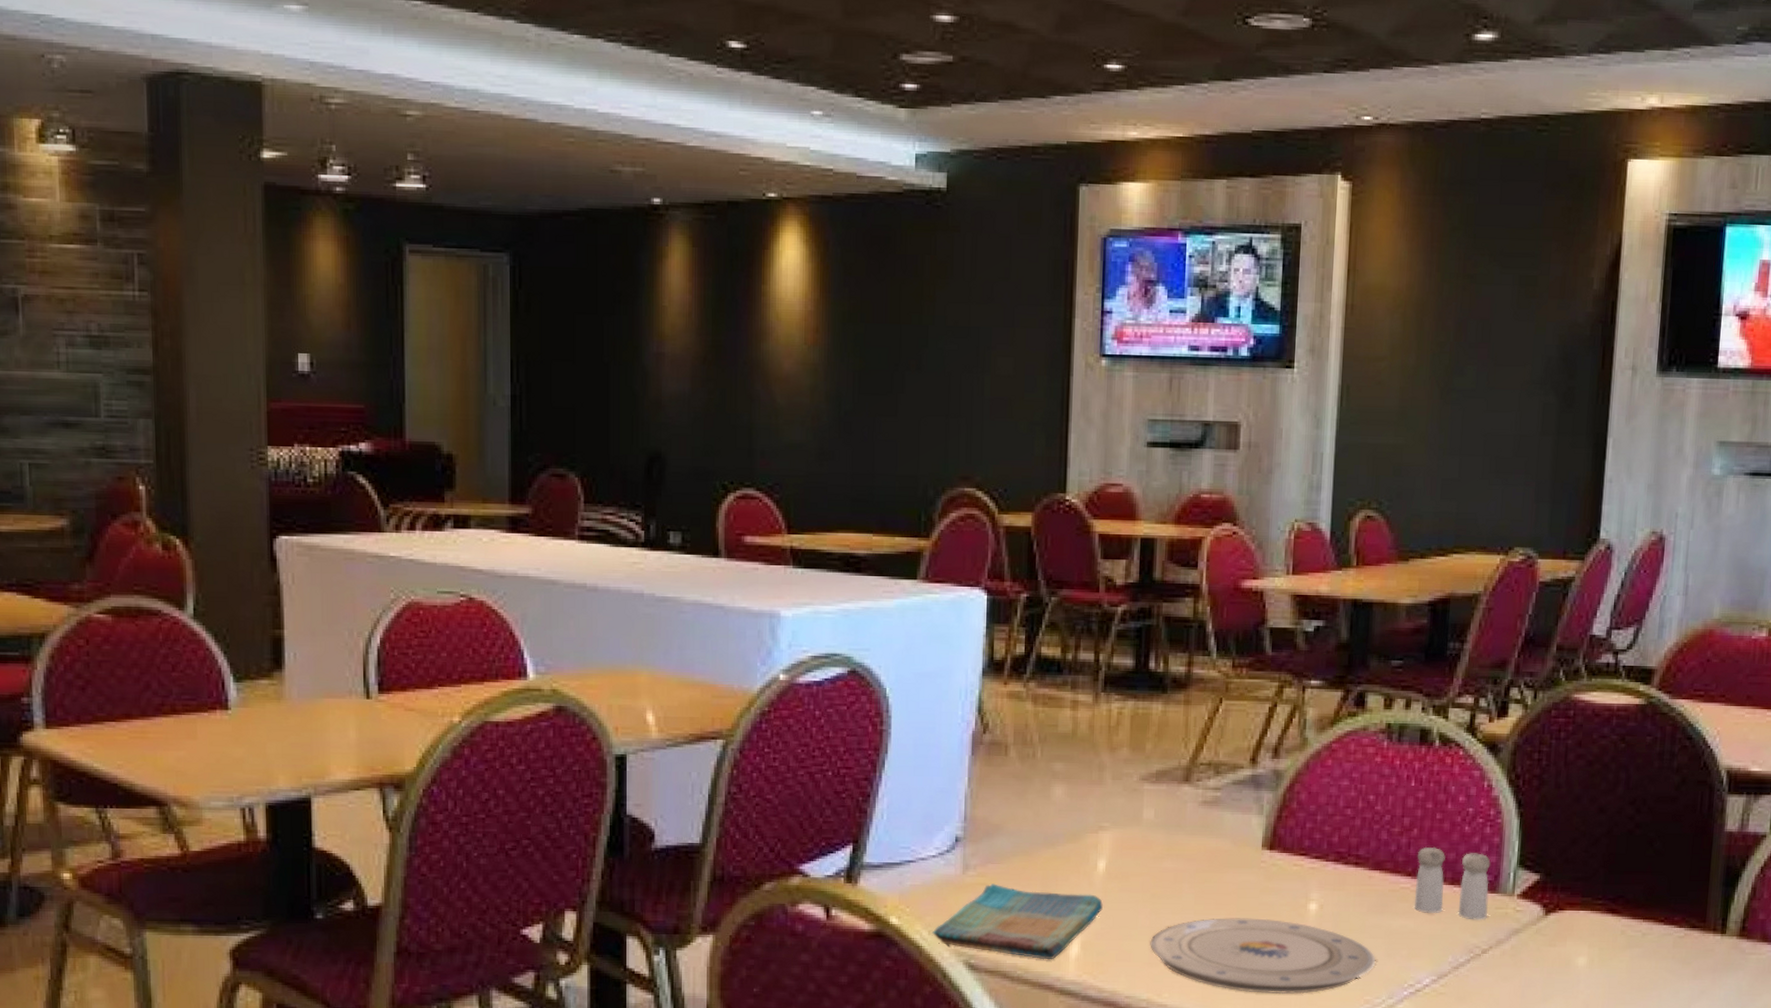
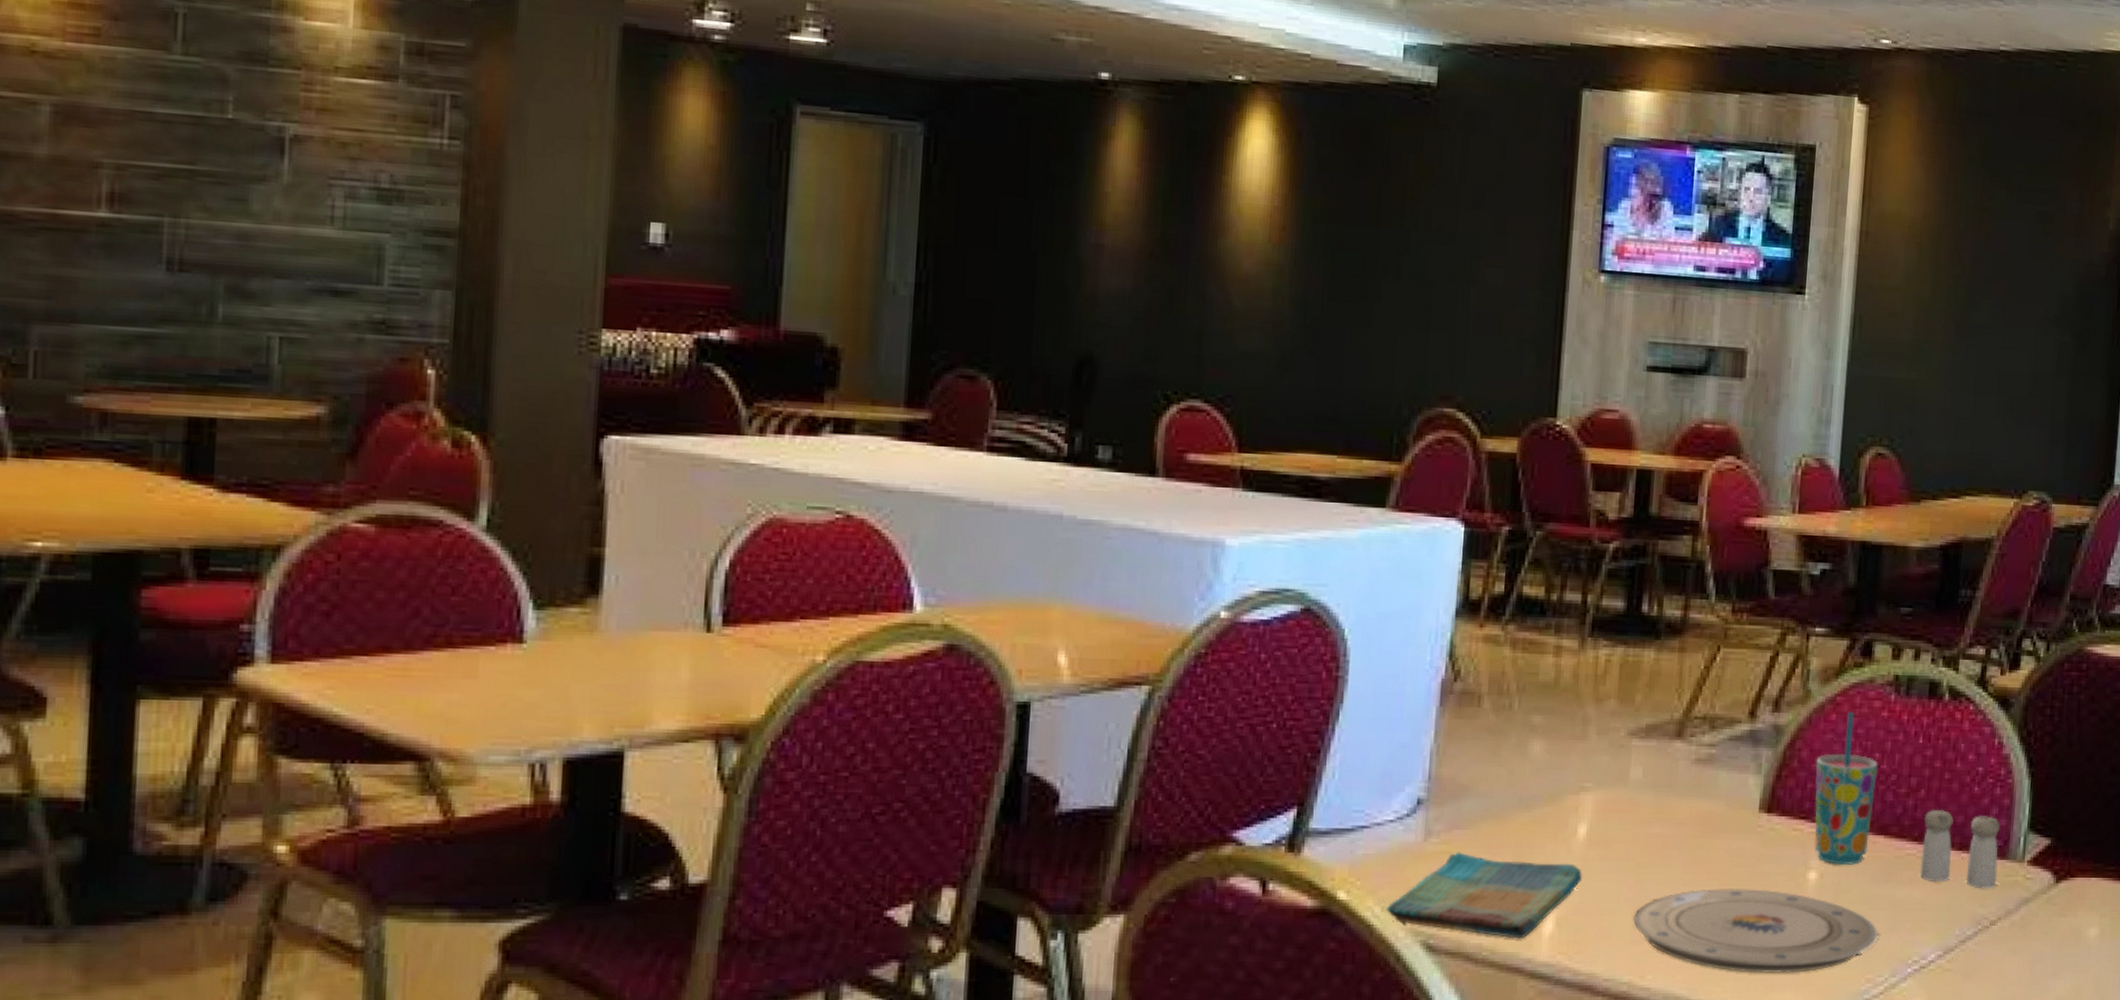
cup: none [1313,757,1373,898] -> present [1814,711,1878,866]

